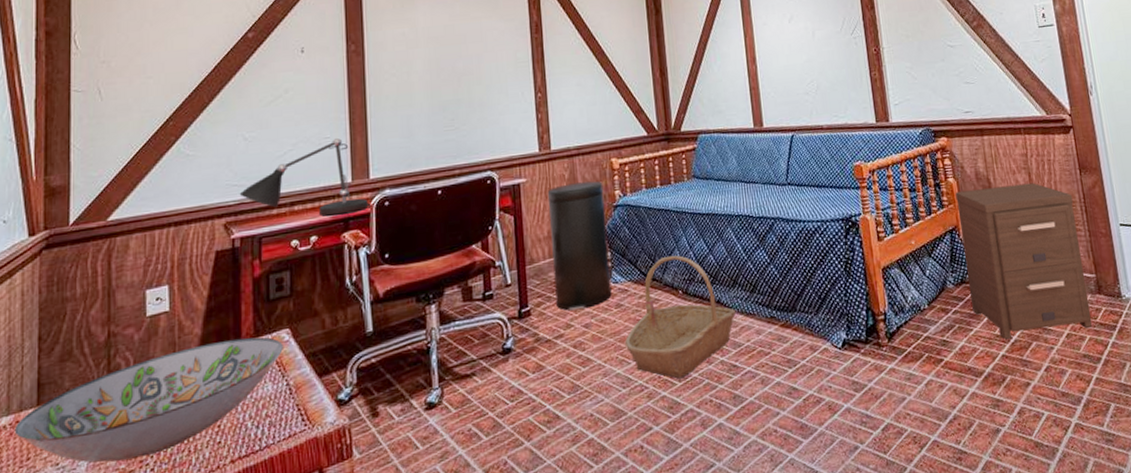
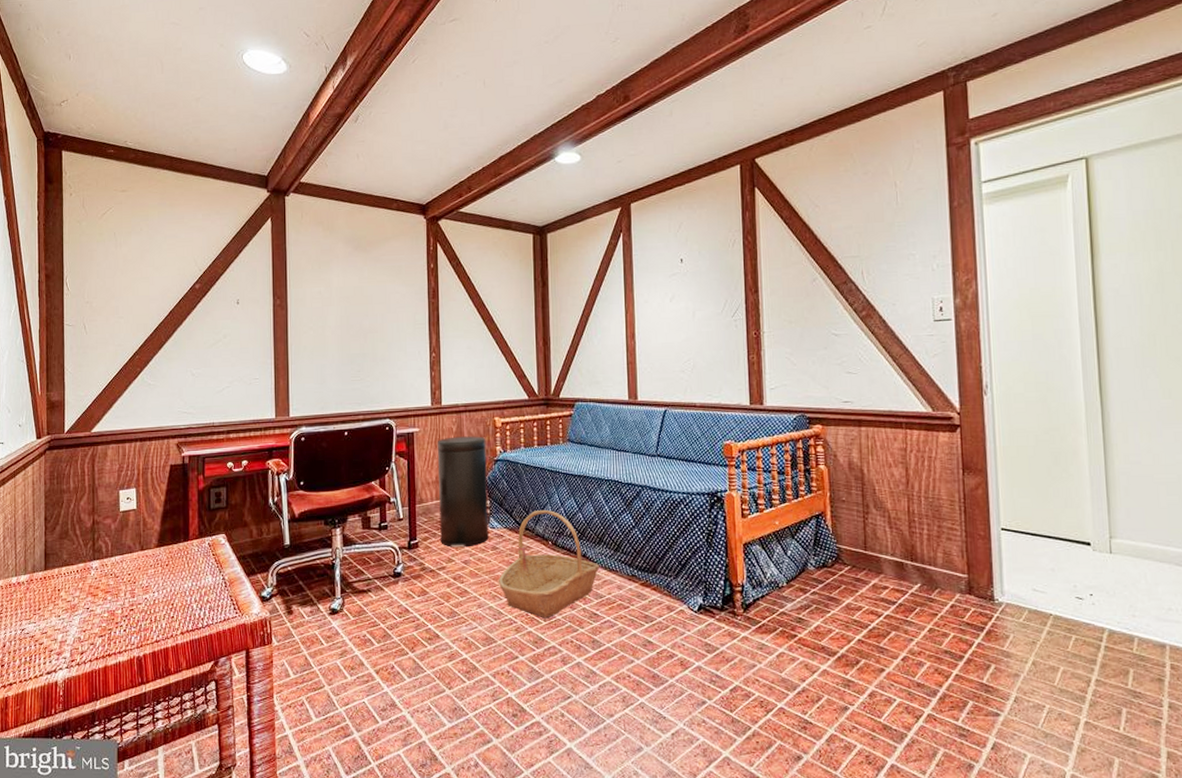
decorative bowl: present [14,337,283,463] -> none [30,538,220,621]
desk lamp: present [239,137,370,216] -> none [188,379,290,445]
nightstand: present [955,183,1093,339] -> none [825,478,959,625]

